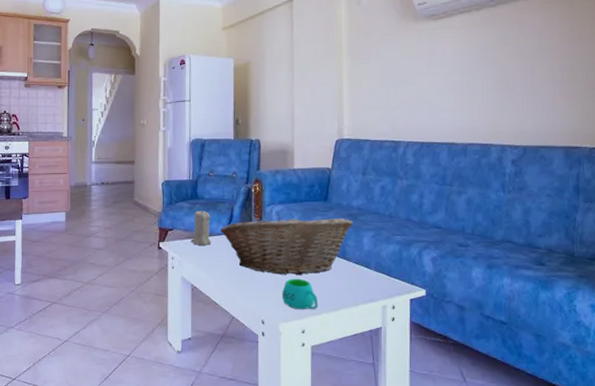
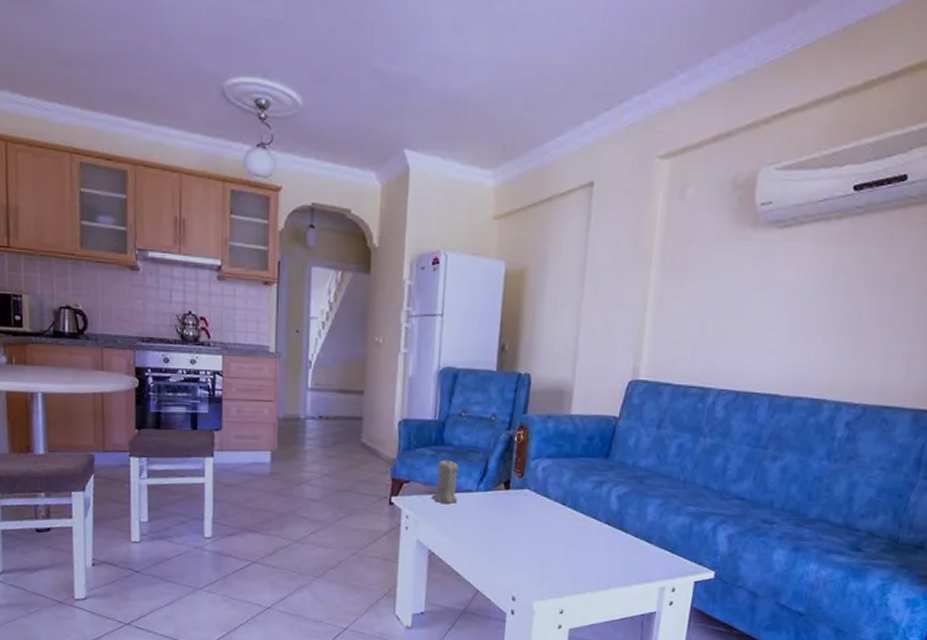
fruit basket: present [219,214,353,275] -> none [469,471,638,546]
mug: present [281,278,319,310] -> none [539,549,584,588]

